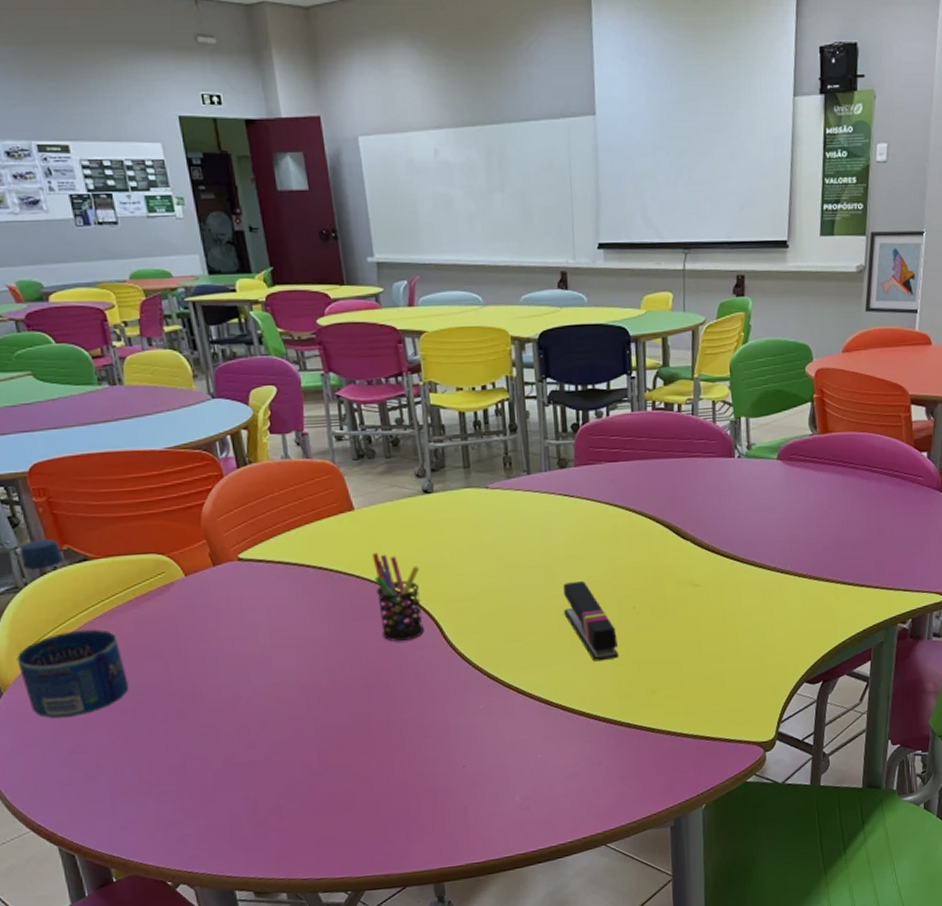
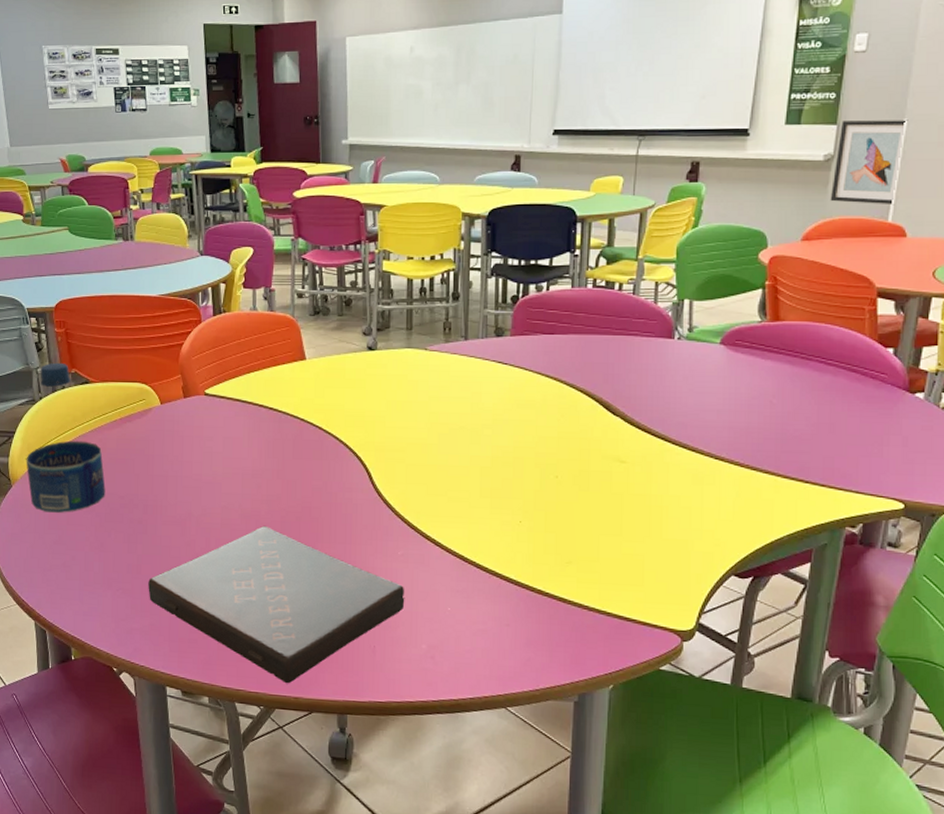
book: none [197,698,493,863] -> present [148,526,405,684]
pen holder: present [372,553,424,641] -> none [316,400,357,482]
stapler: present [563,580,620,662] -> none [487,444,538,525]

